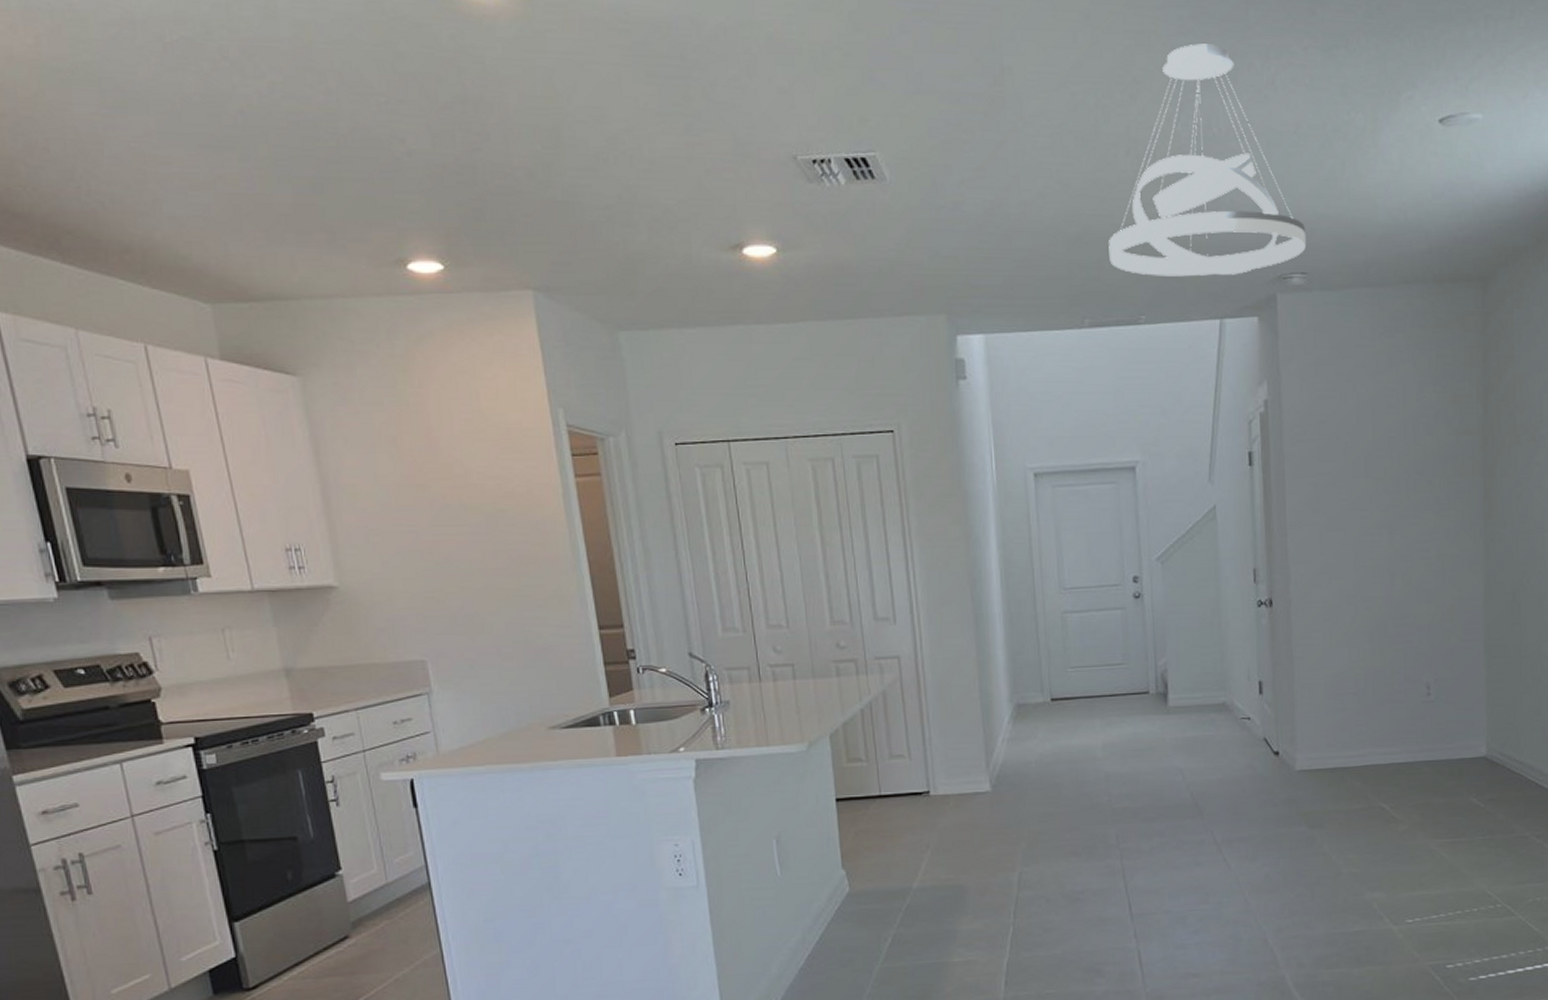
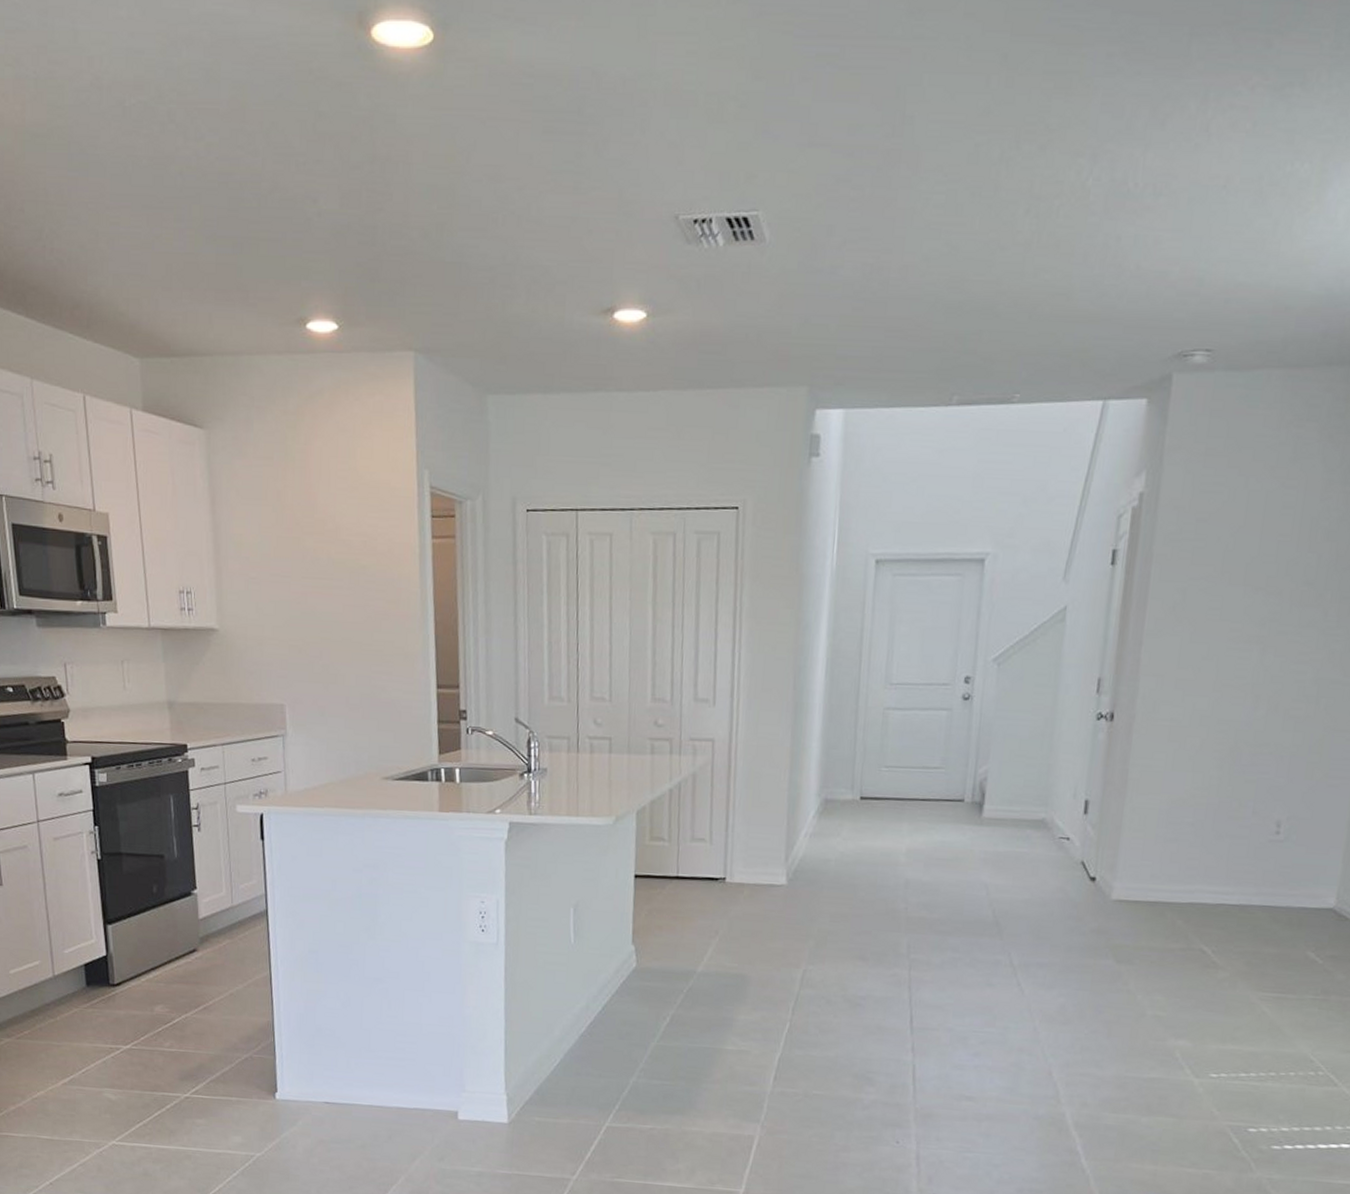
pendant light: present [1108,43,1307,277] -> none [989,85,1219,352]

